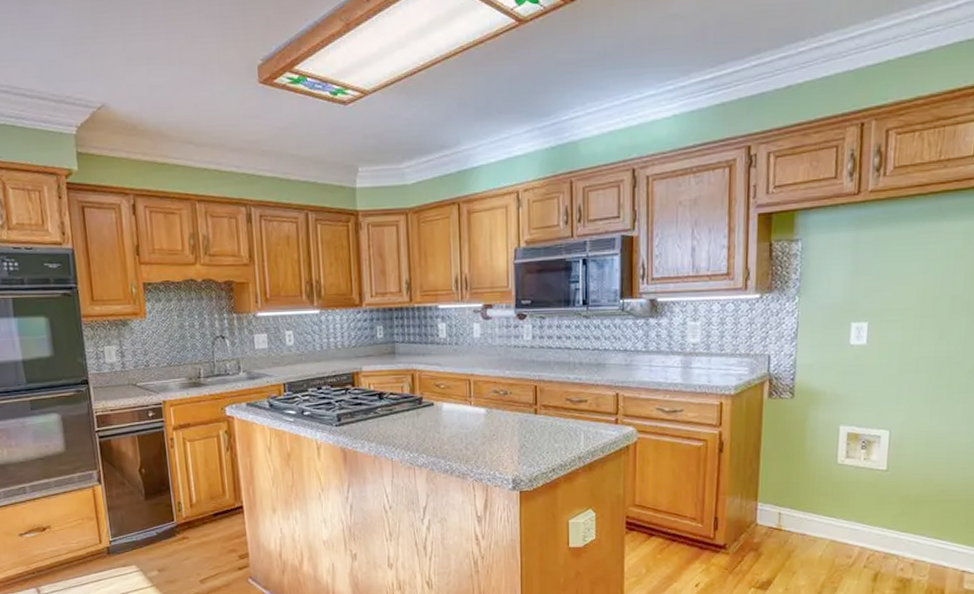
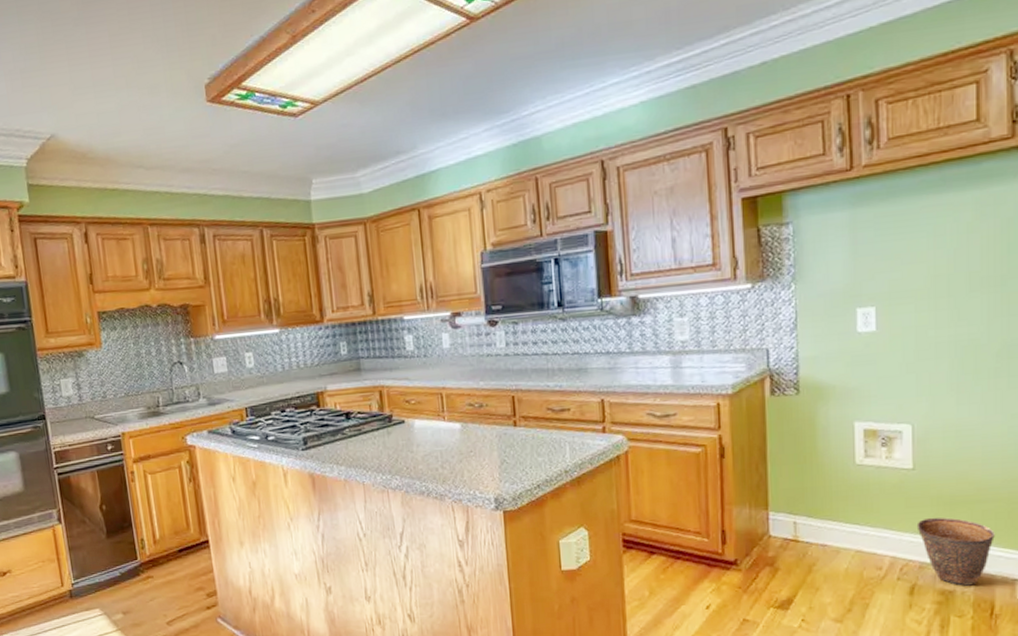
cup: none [884,514,951,575] -> present [916,517,995,586]

